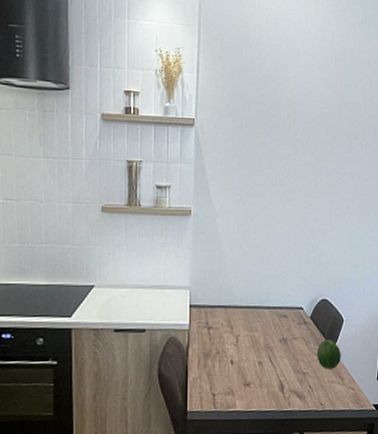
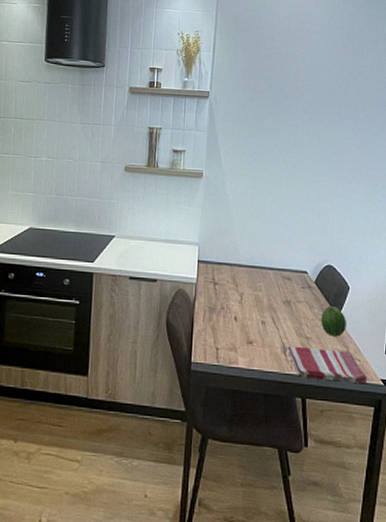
dish towel: none [285,381,360,413] -> present [287,346,367,383]

